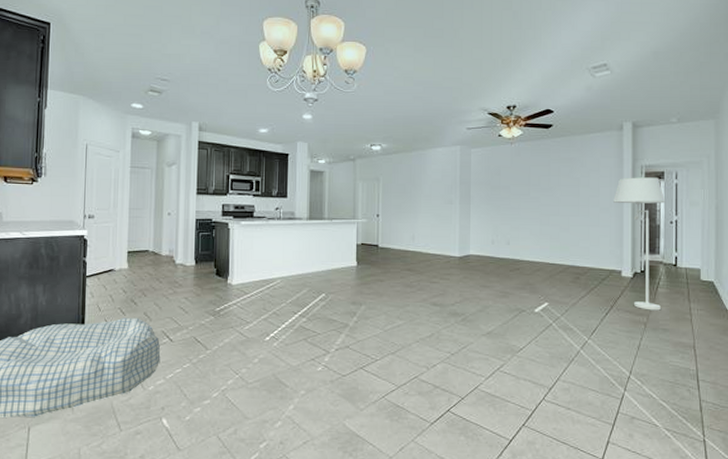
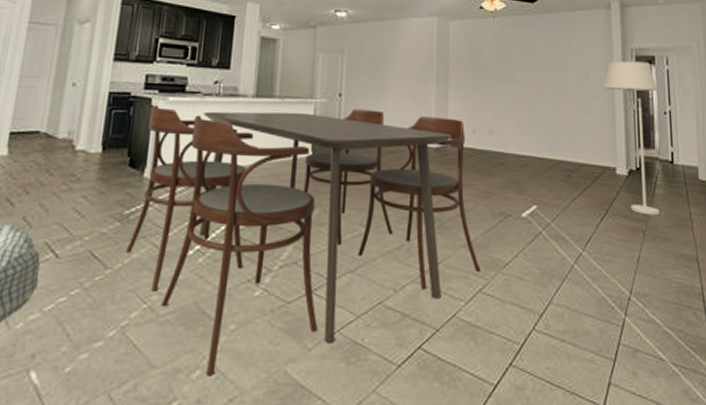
dining table with chairs: none [220,227,499,426] -> present [126,105,481,376]

